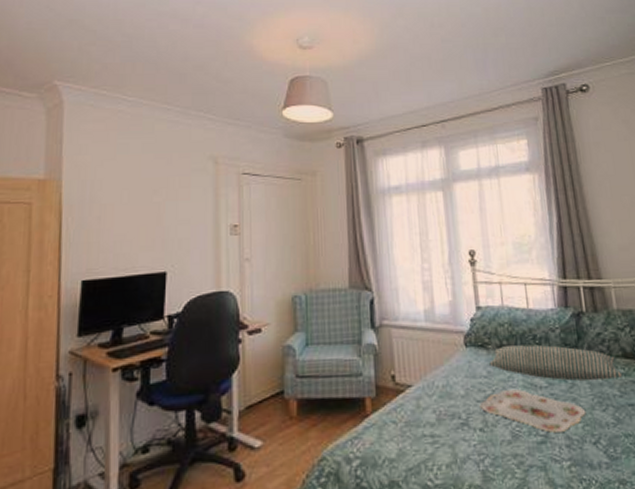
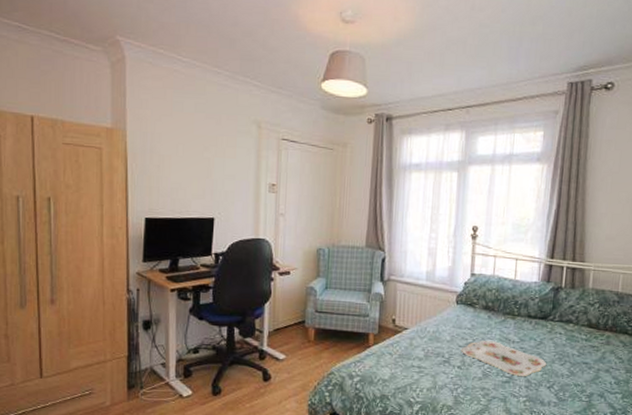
pillow: present [488,344,623,381] -> none [473,307,584,343]

